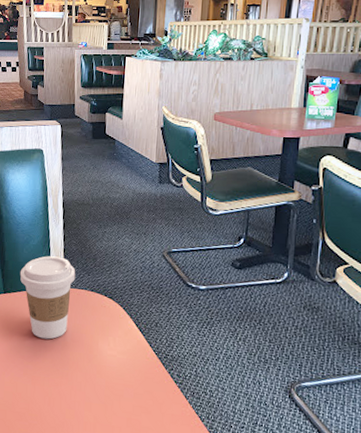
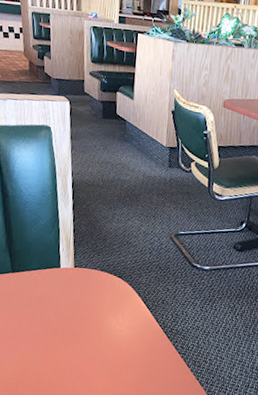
coffee cup: present [20,256,76,340] -> none [28,236,86,317]

